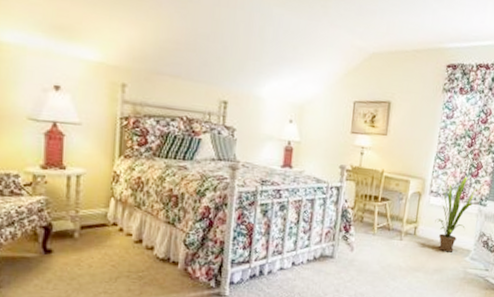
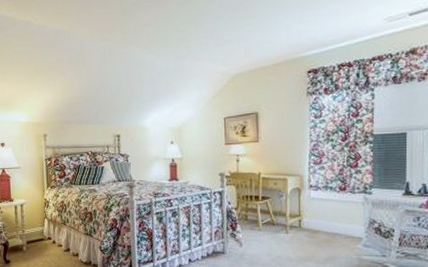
house plant: present [435,177,477,252] -> none [314,169,359,241]

